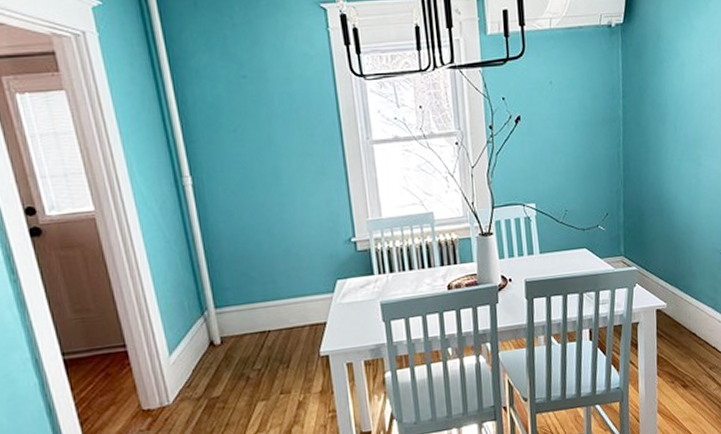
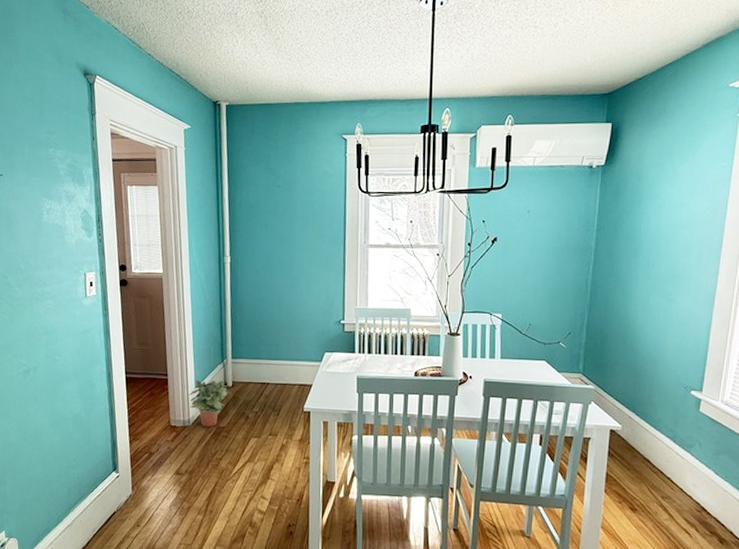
potted plant: none [161,338,220,403] -> present [188,380,231,428]

